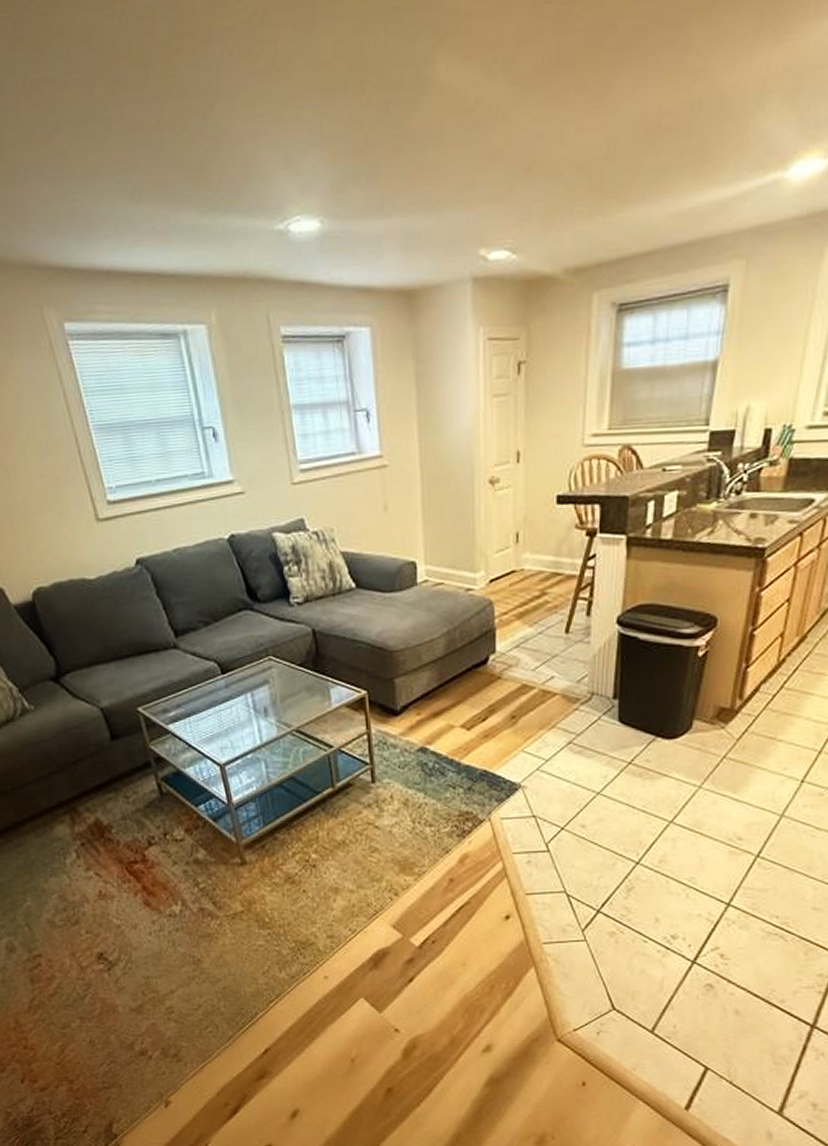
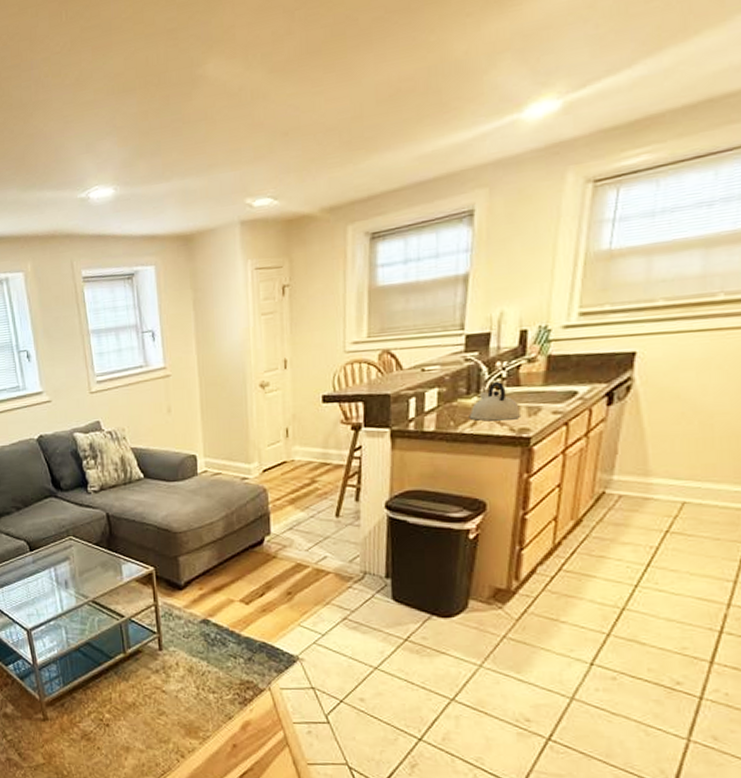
kettle: none [707,485,759,530] -> present [469,381,522,422]

